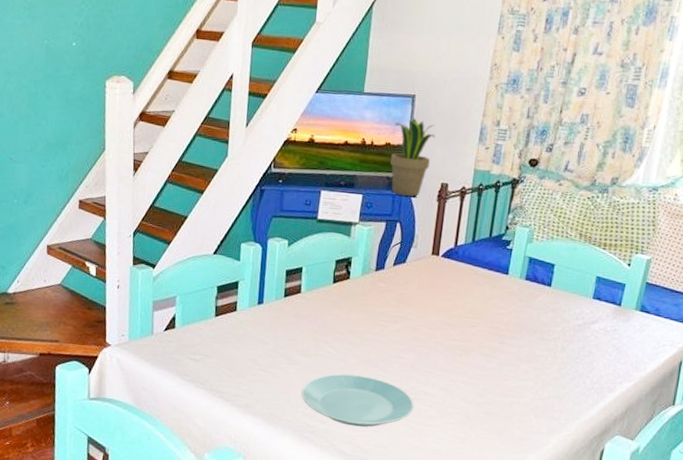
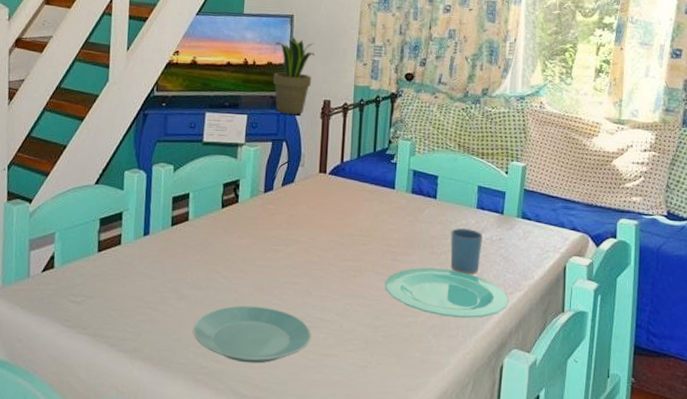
plate: none [490,352,617,404] -> present [385,267,509,318]
mug: none [559,317,596,362] -> present [450,228,483,274]

